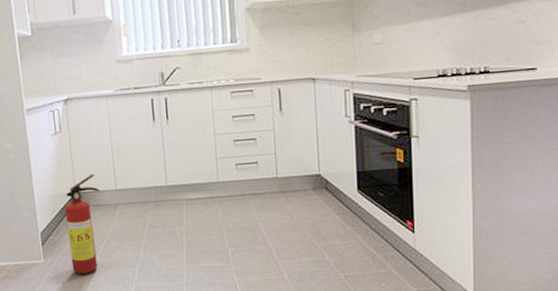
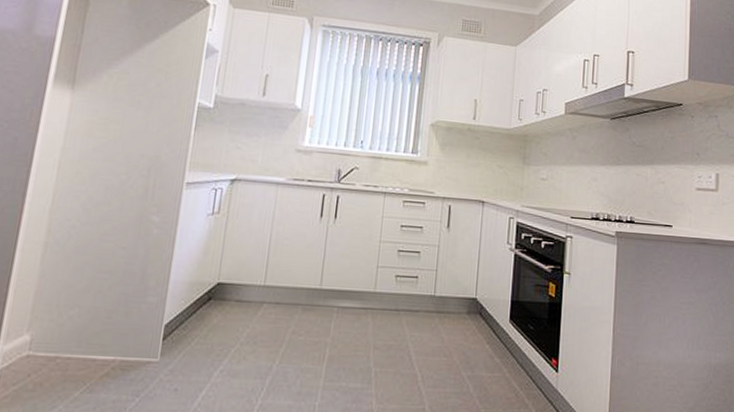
fire extinguisher: present [64,173,100,274] -> none [191,264,246,381]

